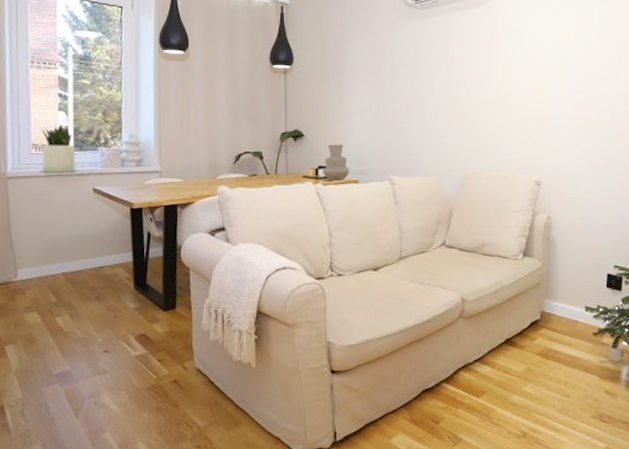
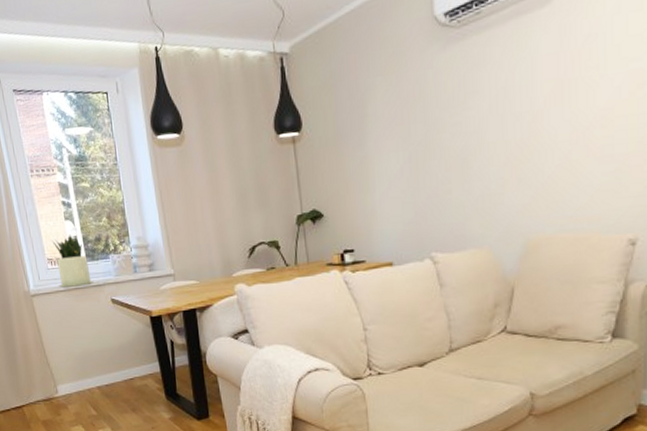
vase: present [323,144,349,182] -> none [349,220,381,267]

